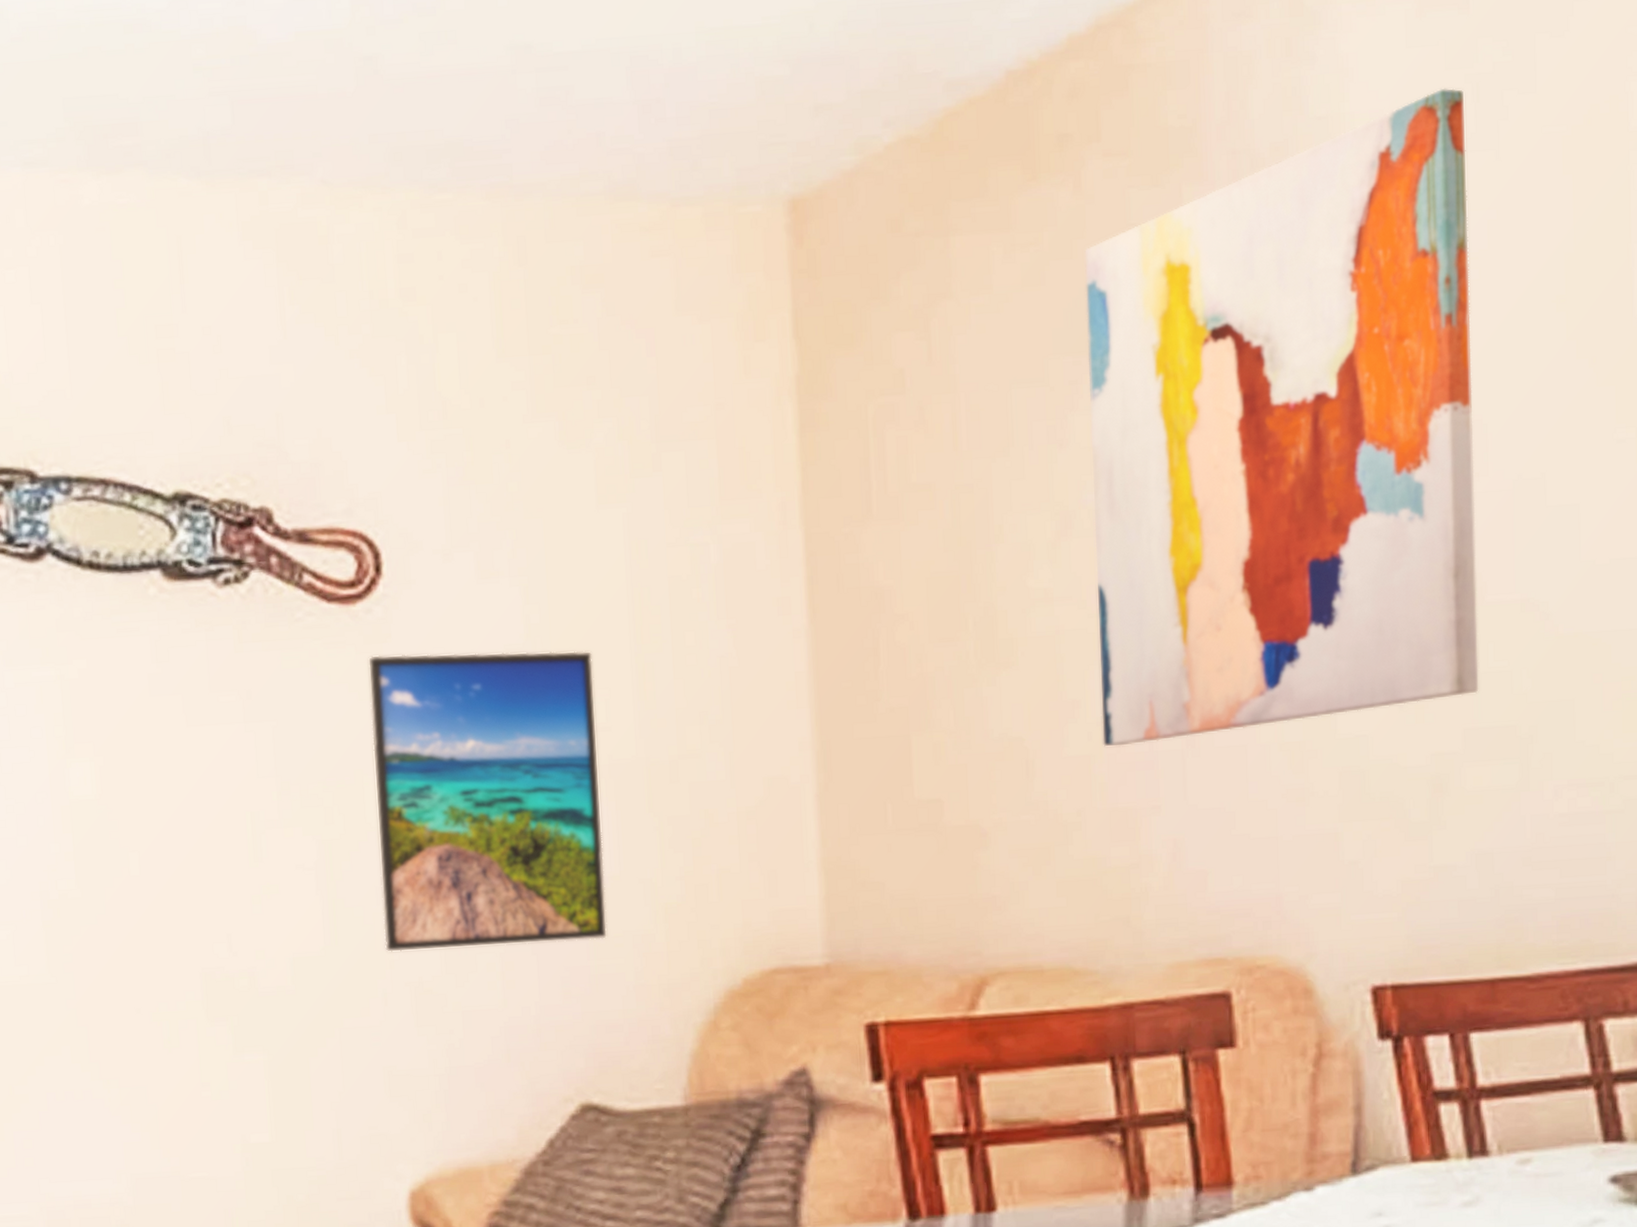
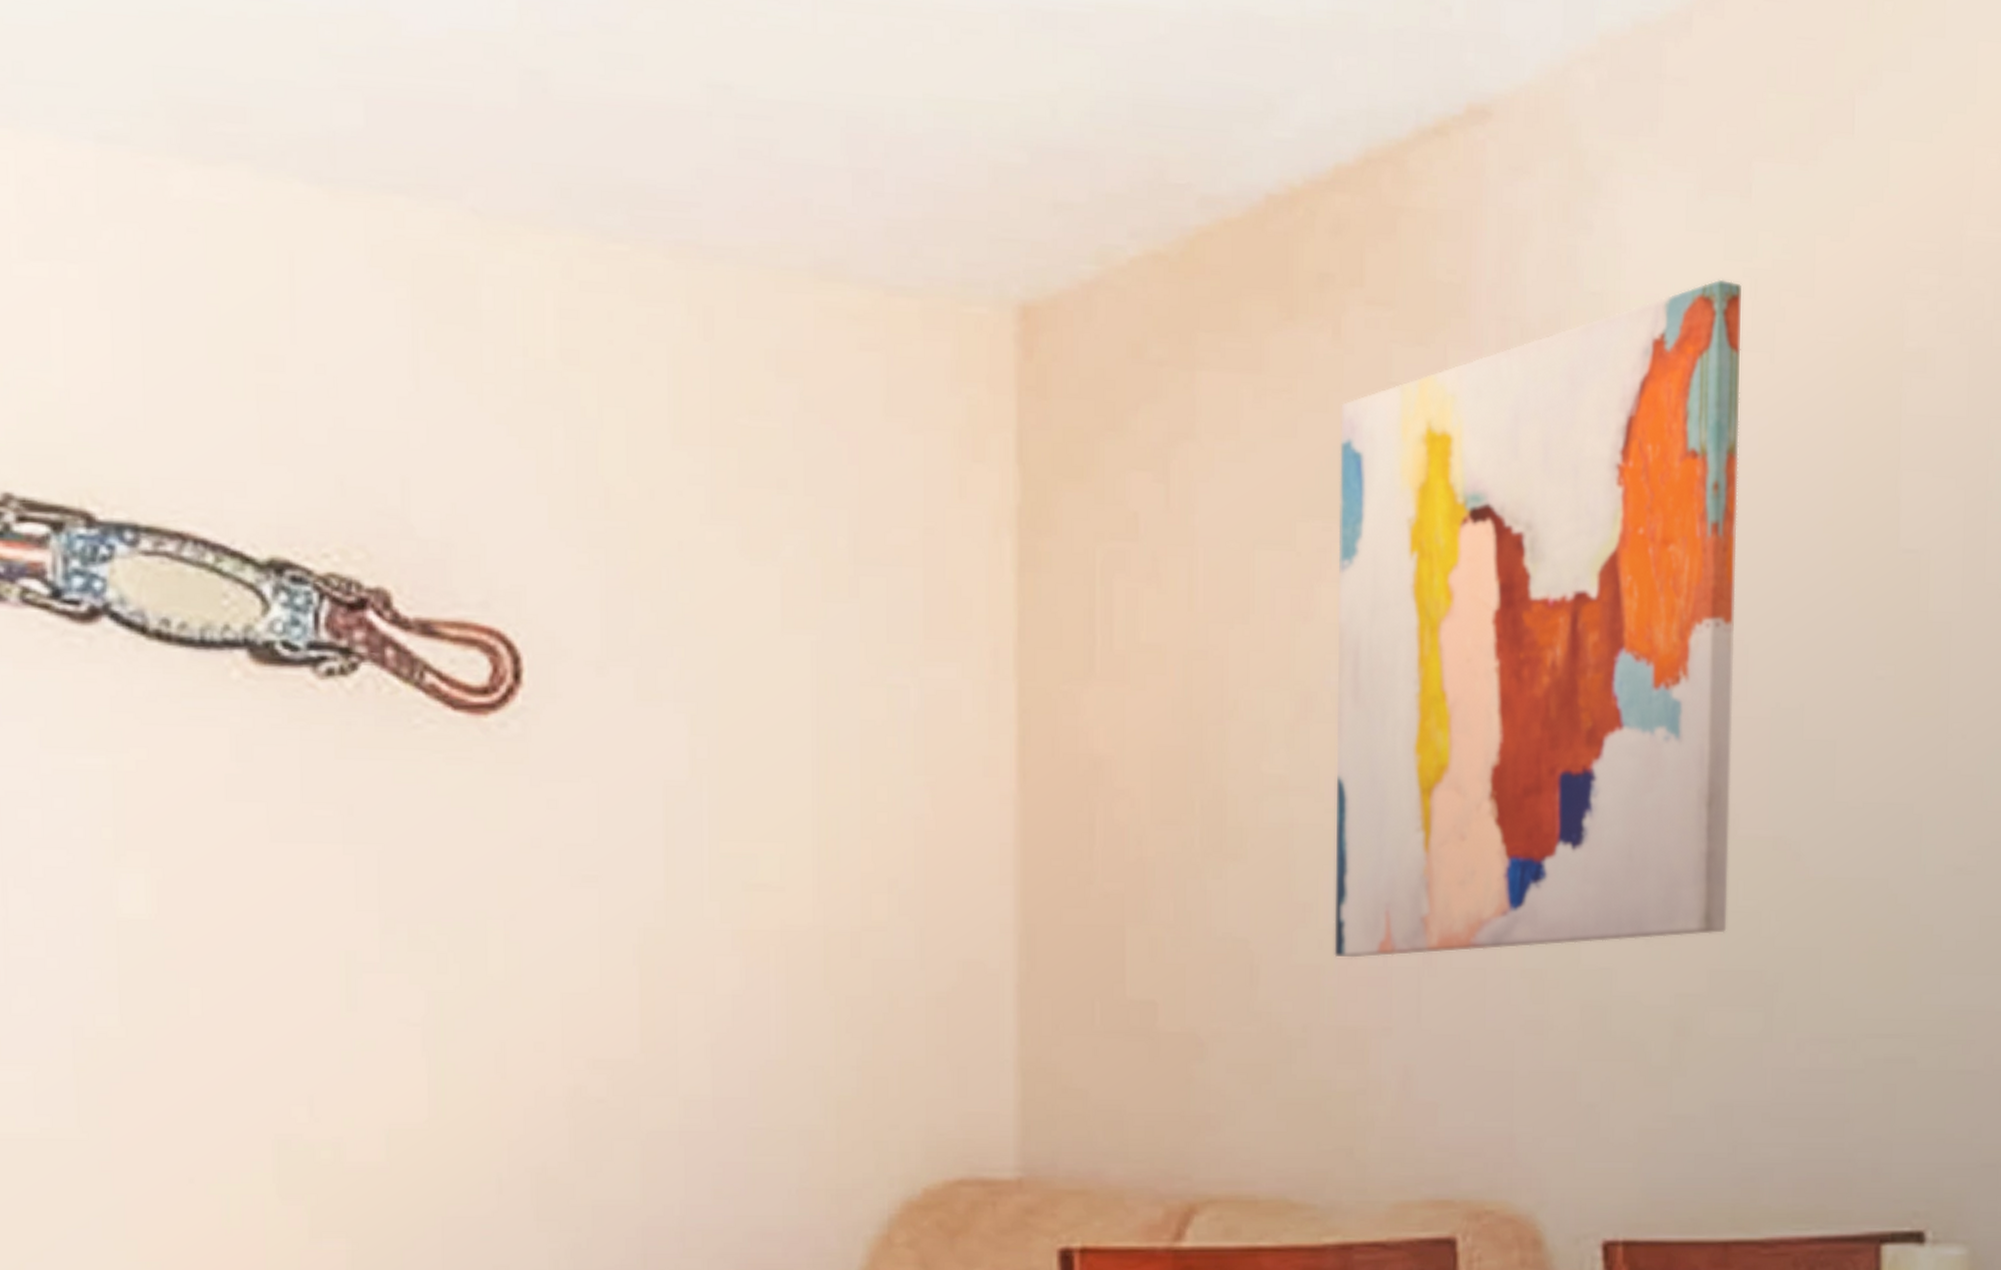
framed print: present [367,650,608,952] -> none [499,778,770,1132]

